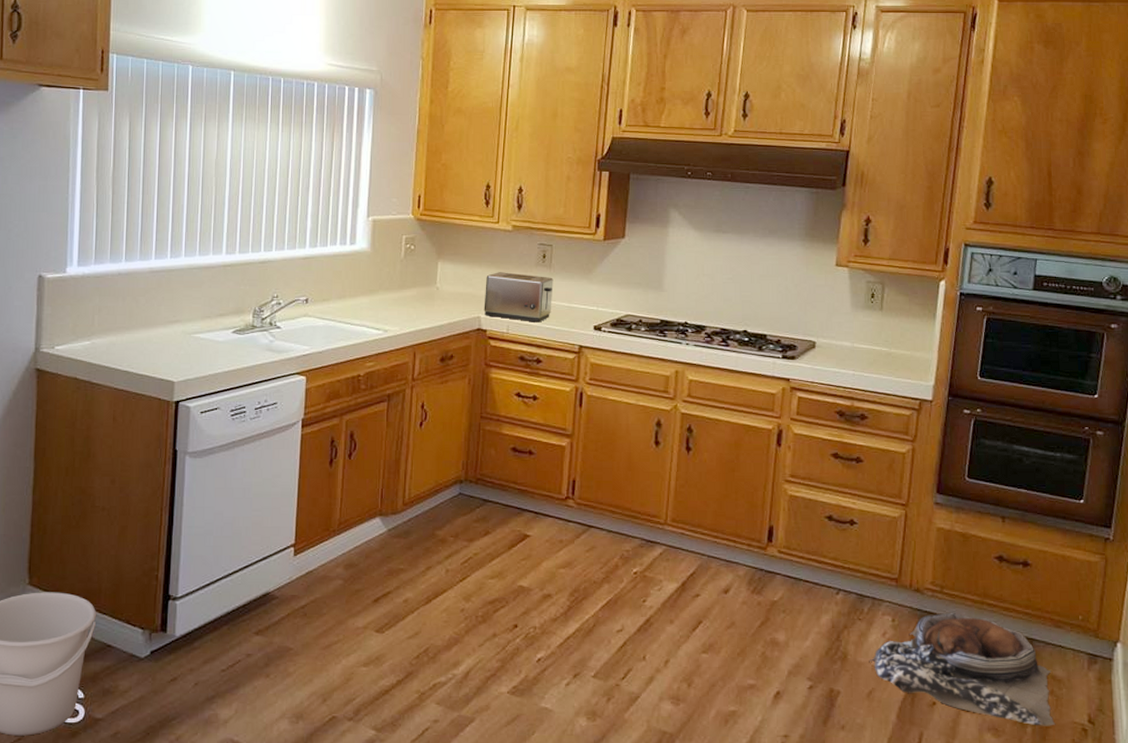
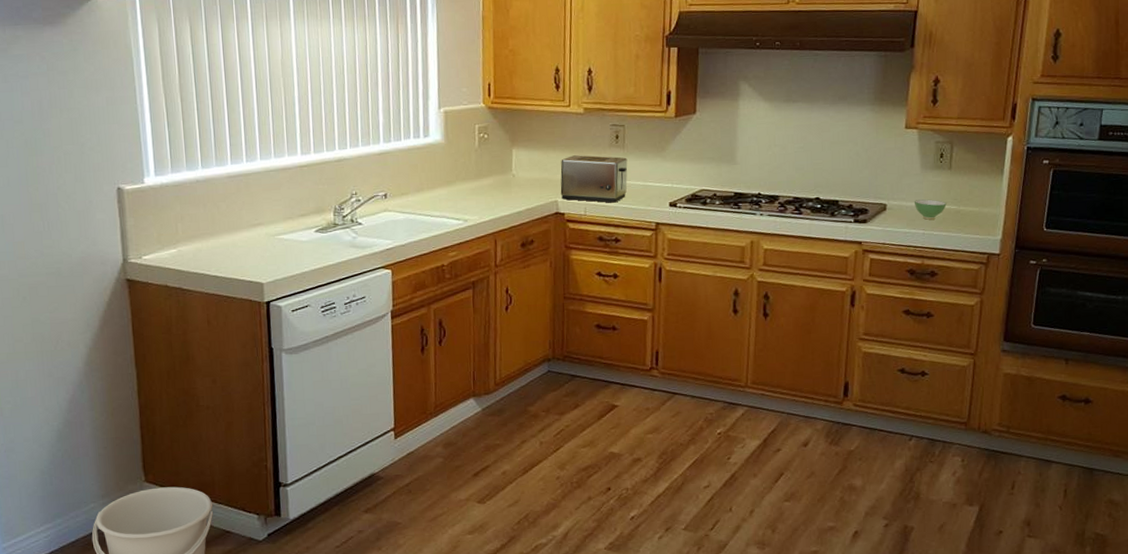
bowl: none [844,339,877,360] -> present [914,199,947,220]
dog bed: present [869,612,1056,726] -> none [940,449,1113,545]

